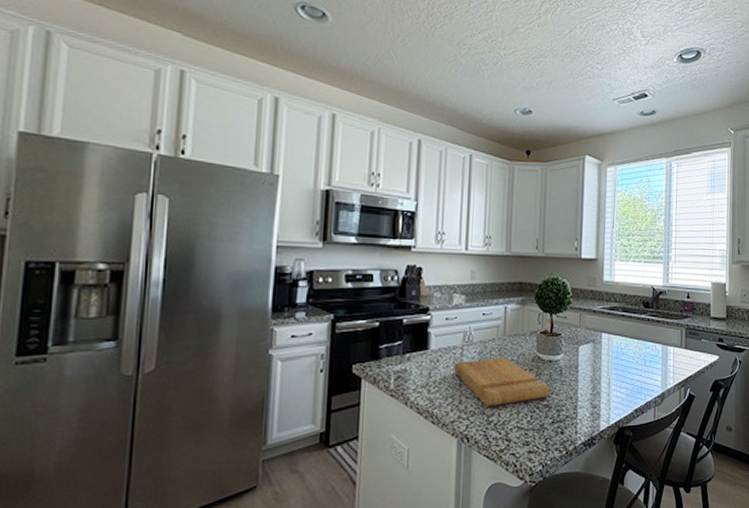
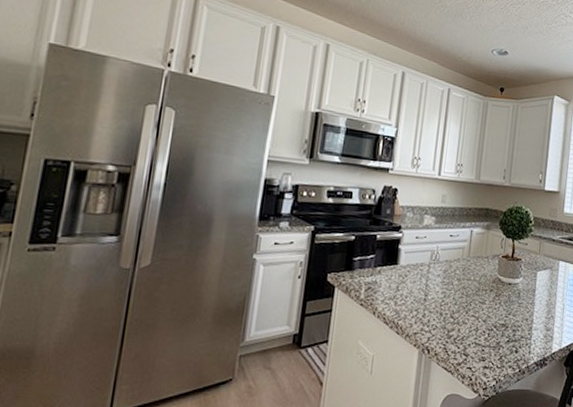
cutting board: present [454,358,550,407] -> none [420,277,508,323]

